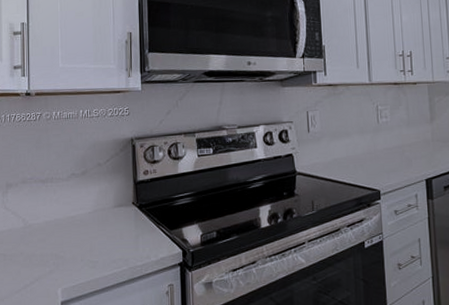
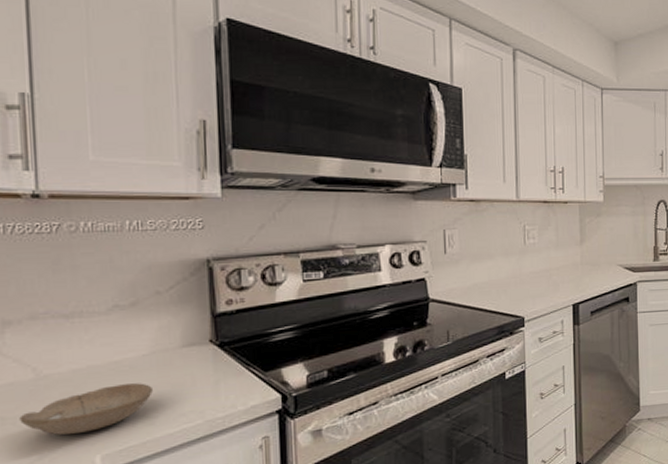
bowl: none [14,234,95,271] -> present [19,383,153,436]

